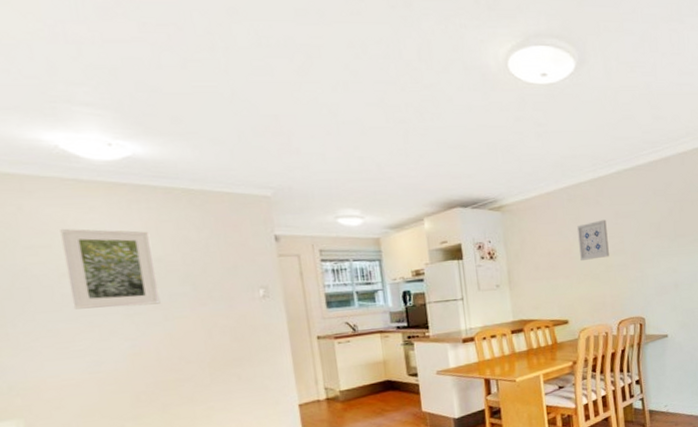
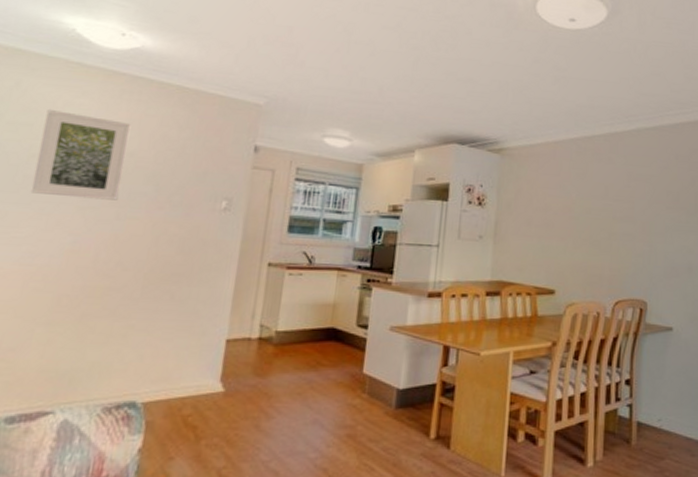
wall art: present [576,219,609,260] -> none [580,179,617,223]

